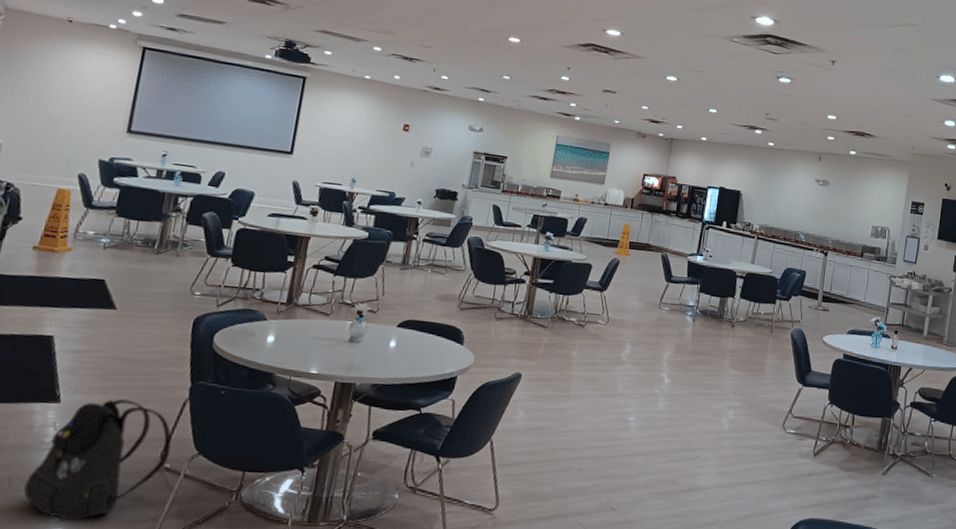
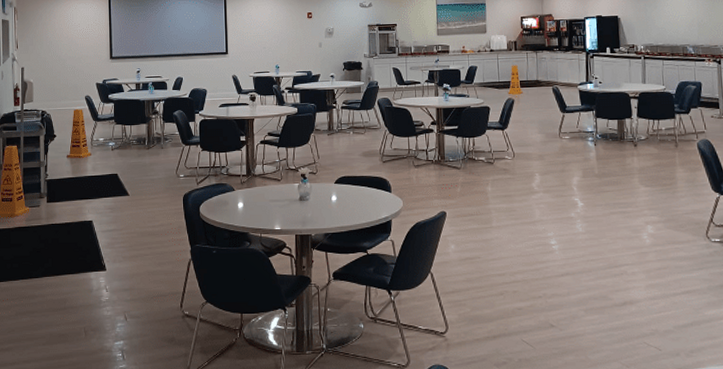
backpack: present [24,399,172,521] -> none [96,264,187,359]

